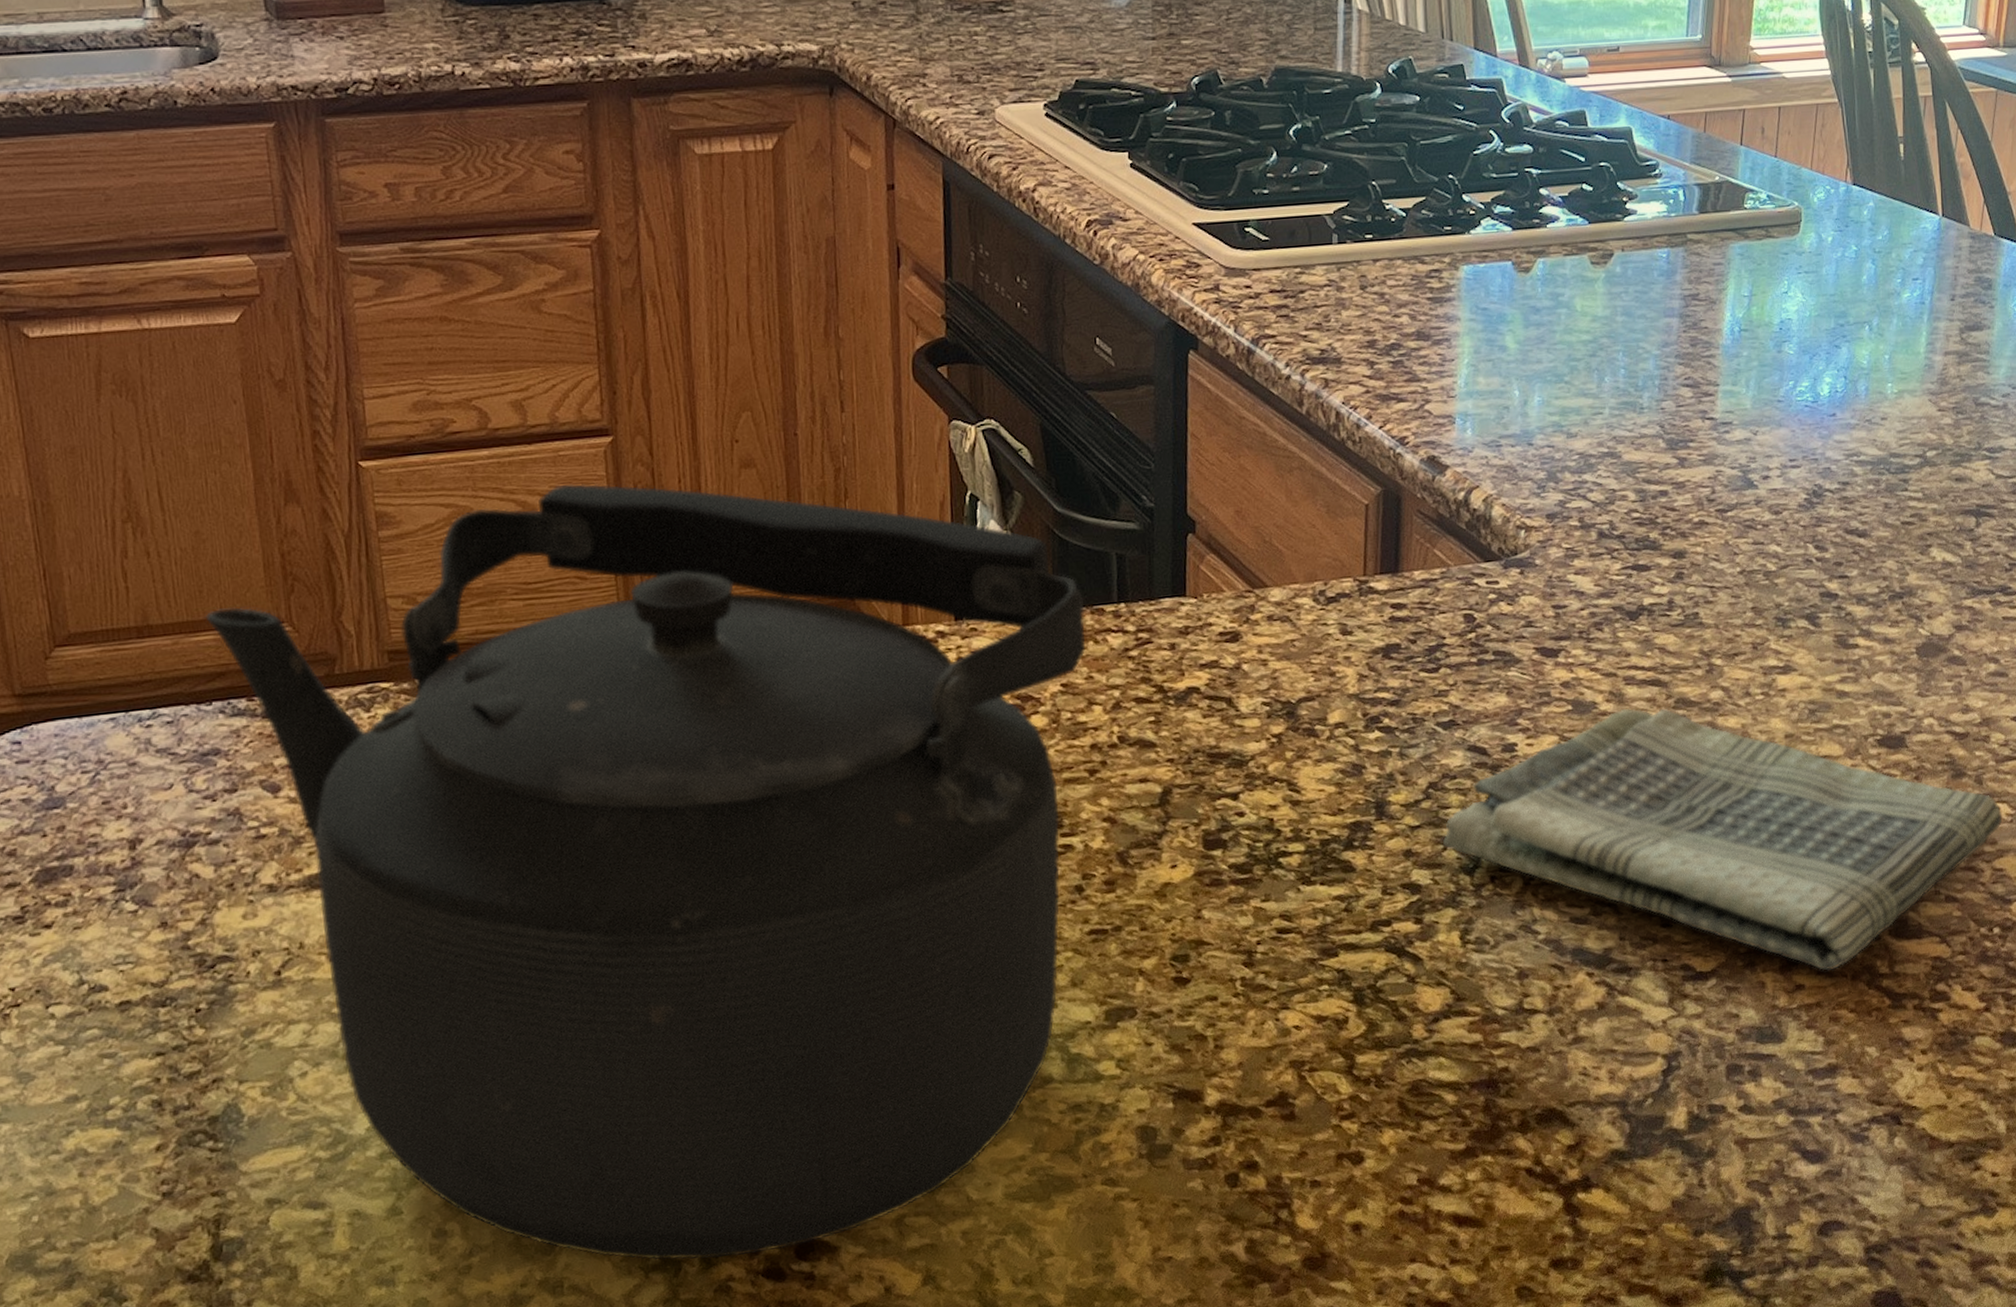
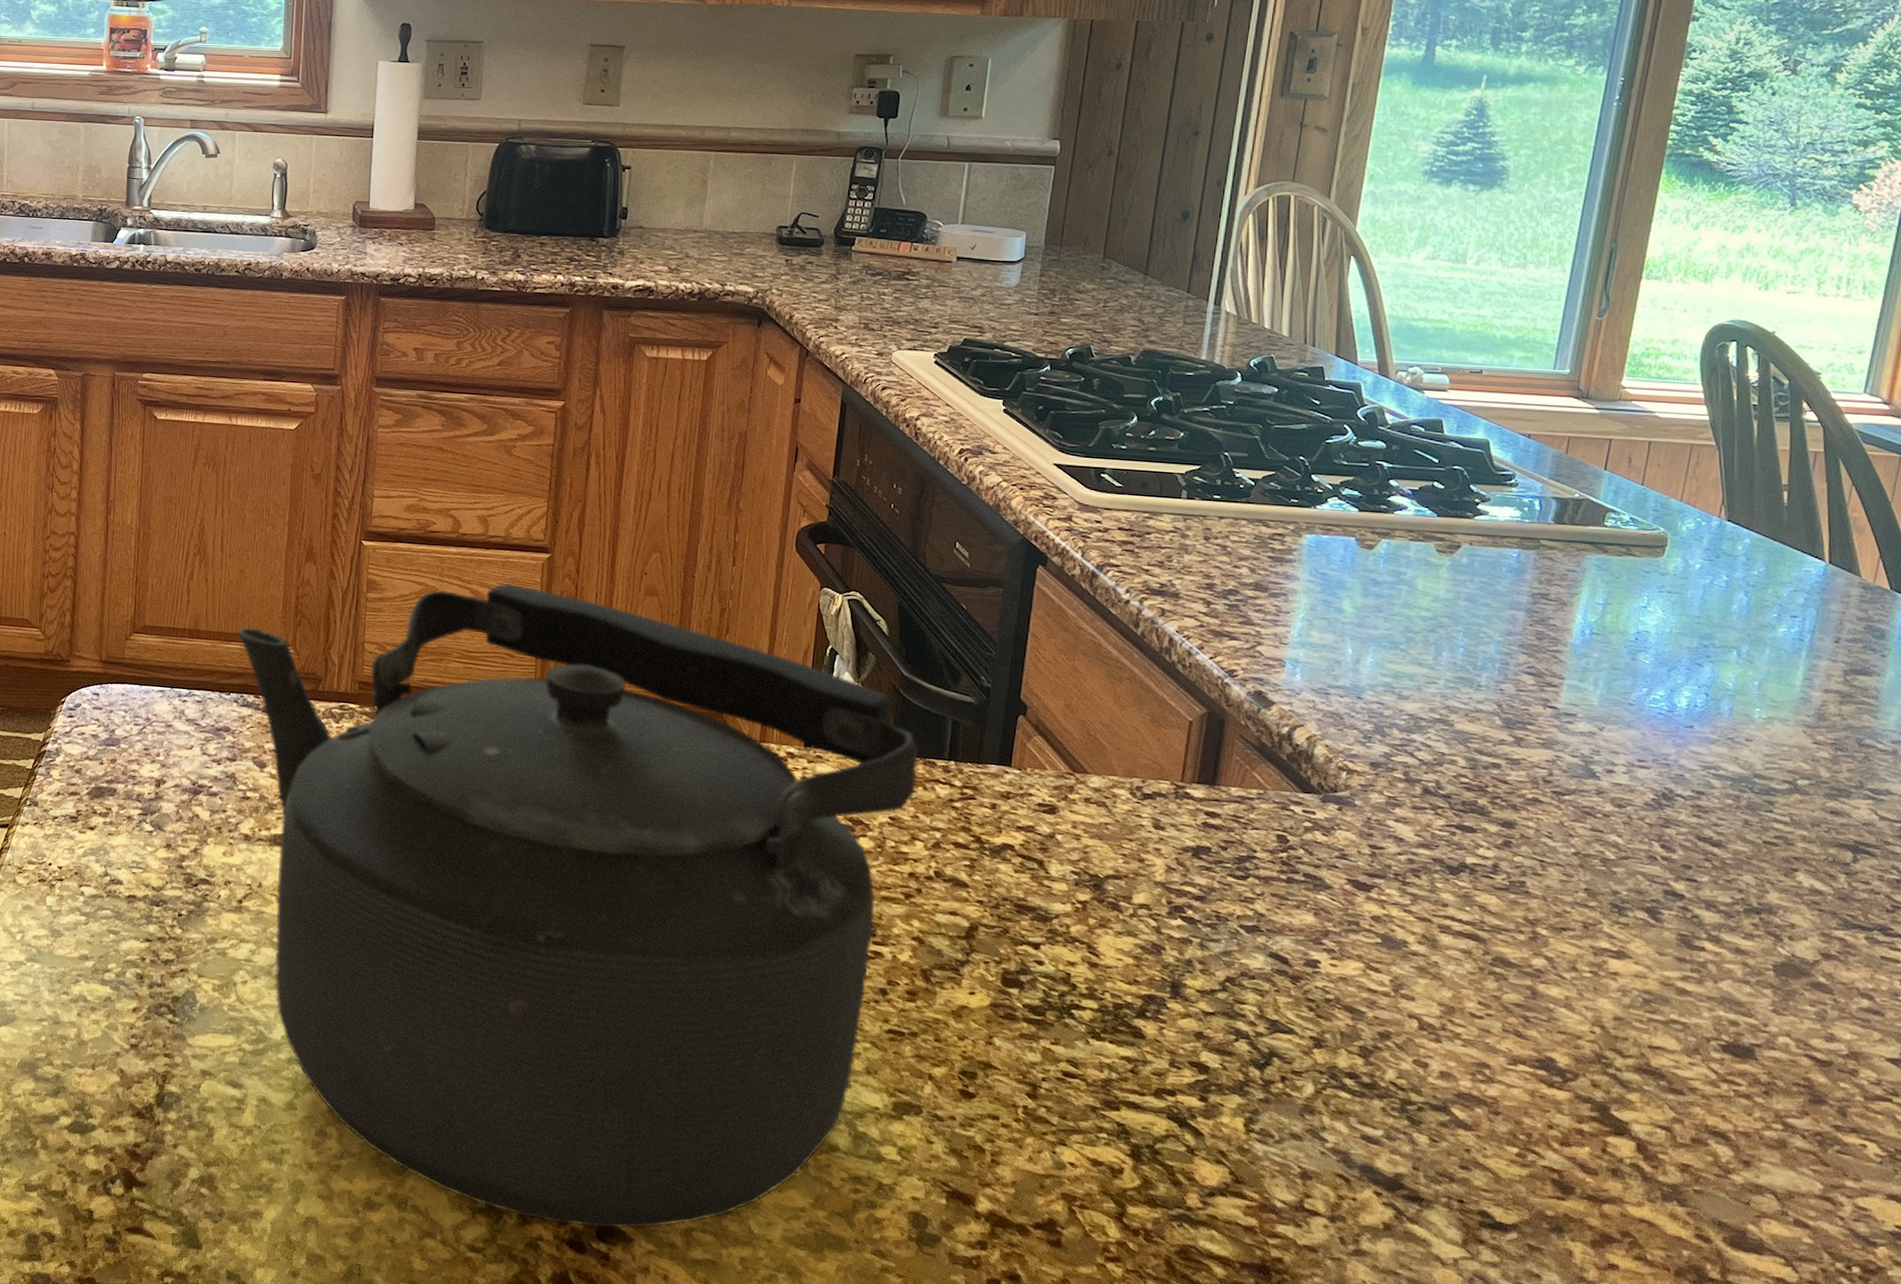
dish towel: present [1442,707,2003,971] -> none [1234,954,1870,1260]

